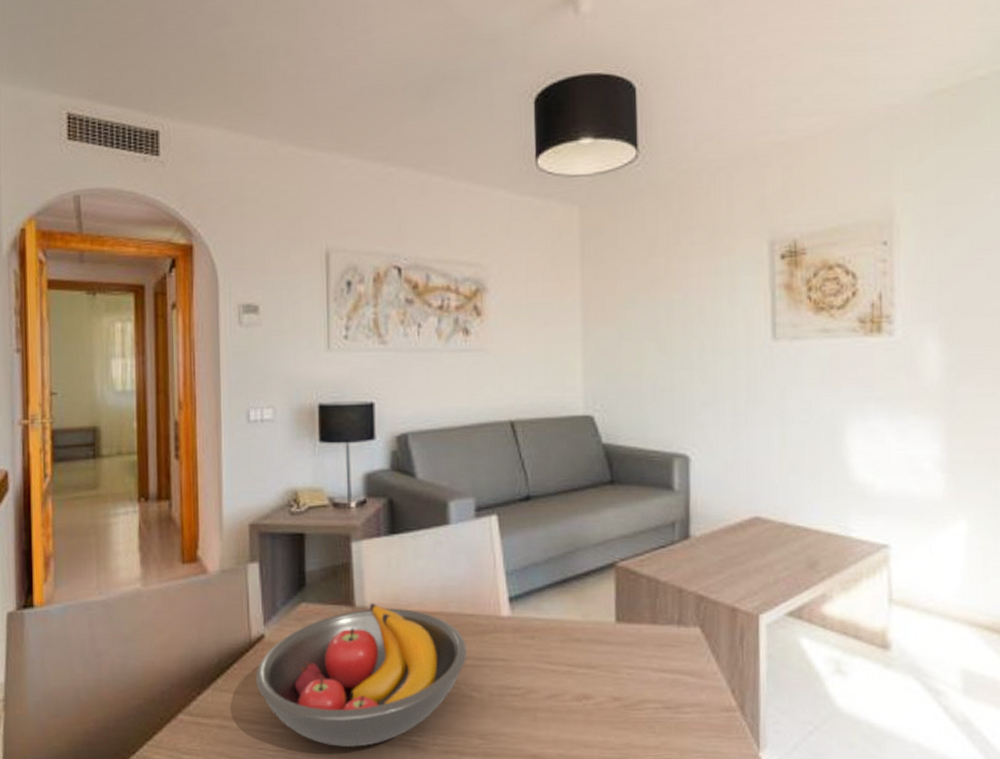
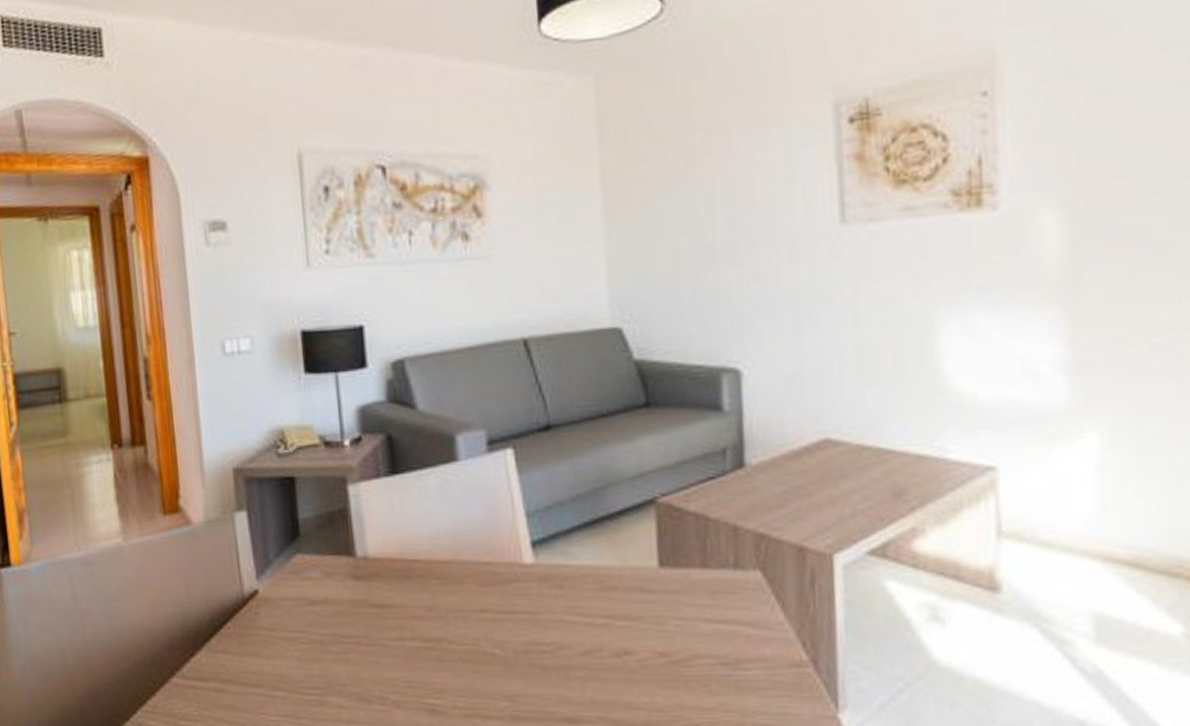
fruit bowl: present [256,603,468,747] -> none [252,552,487,711]

